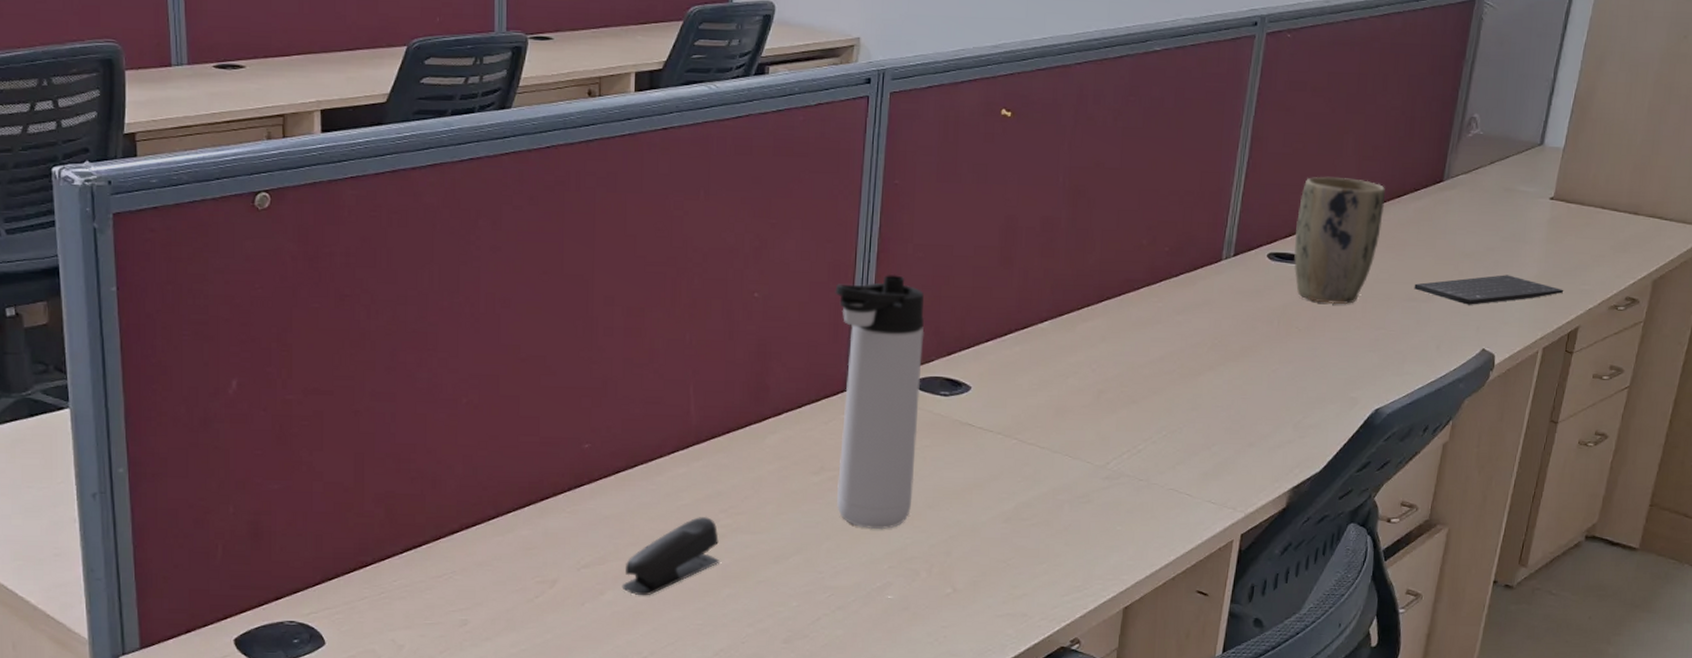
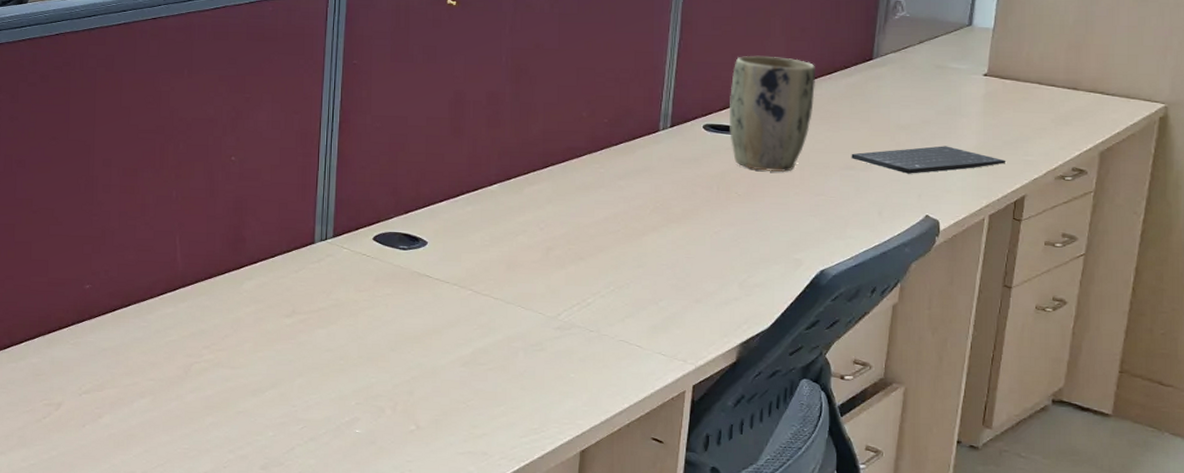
stapler: present [622,516,719,596] -> none [117,351,203,421]
thermos bottle: present [835,274,925,530] -> none [302,141,384,369]

